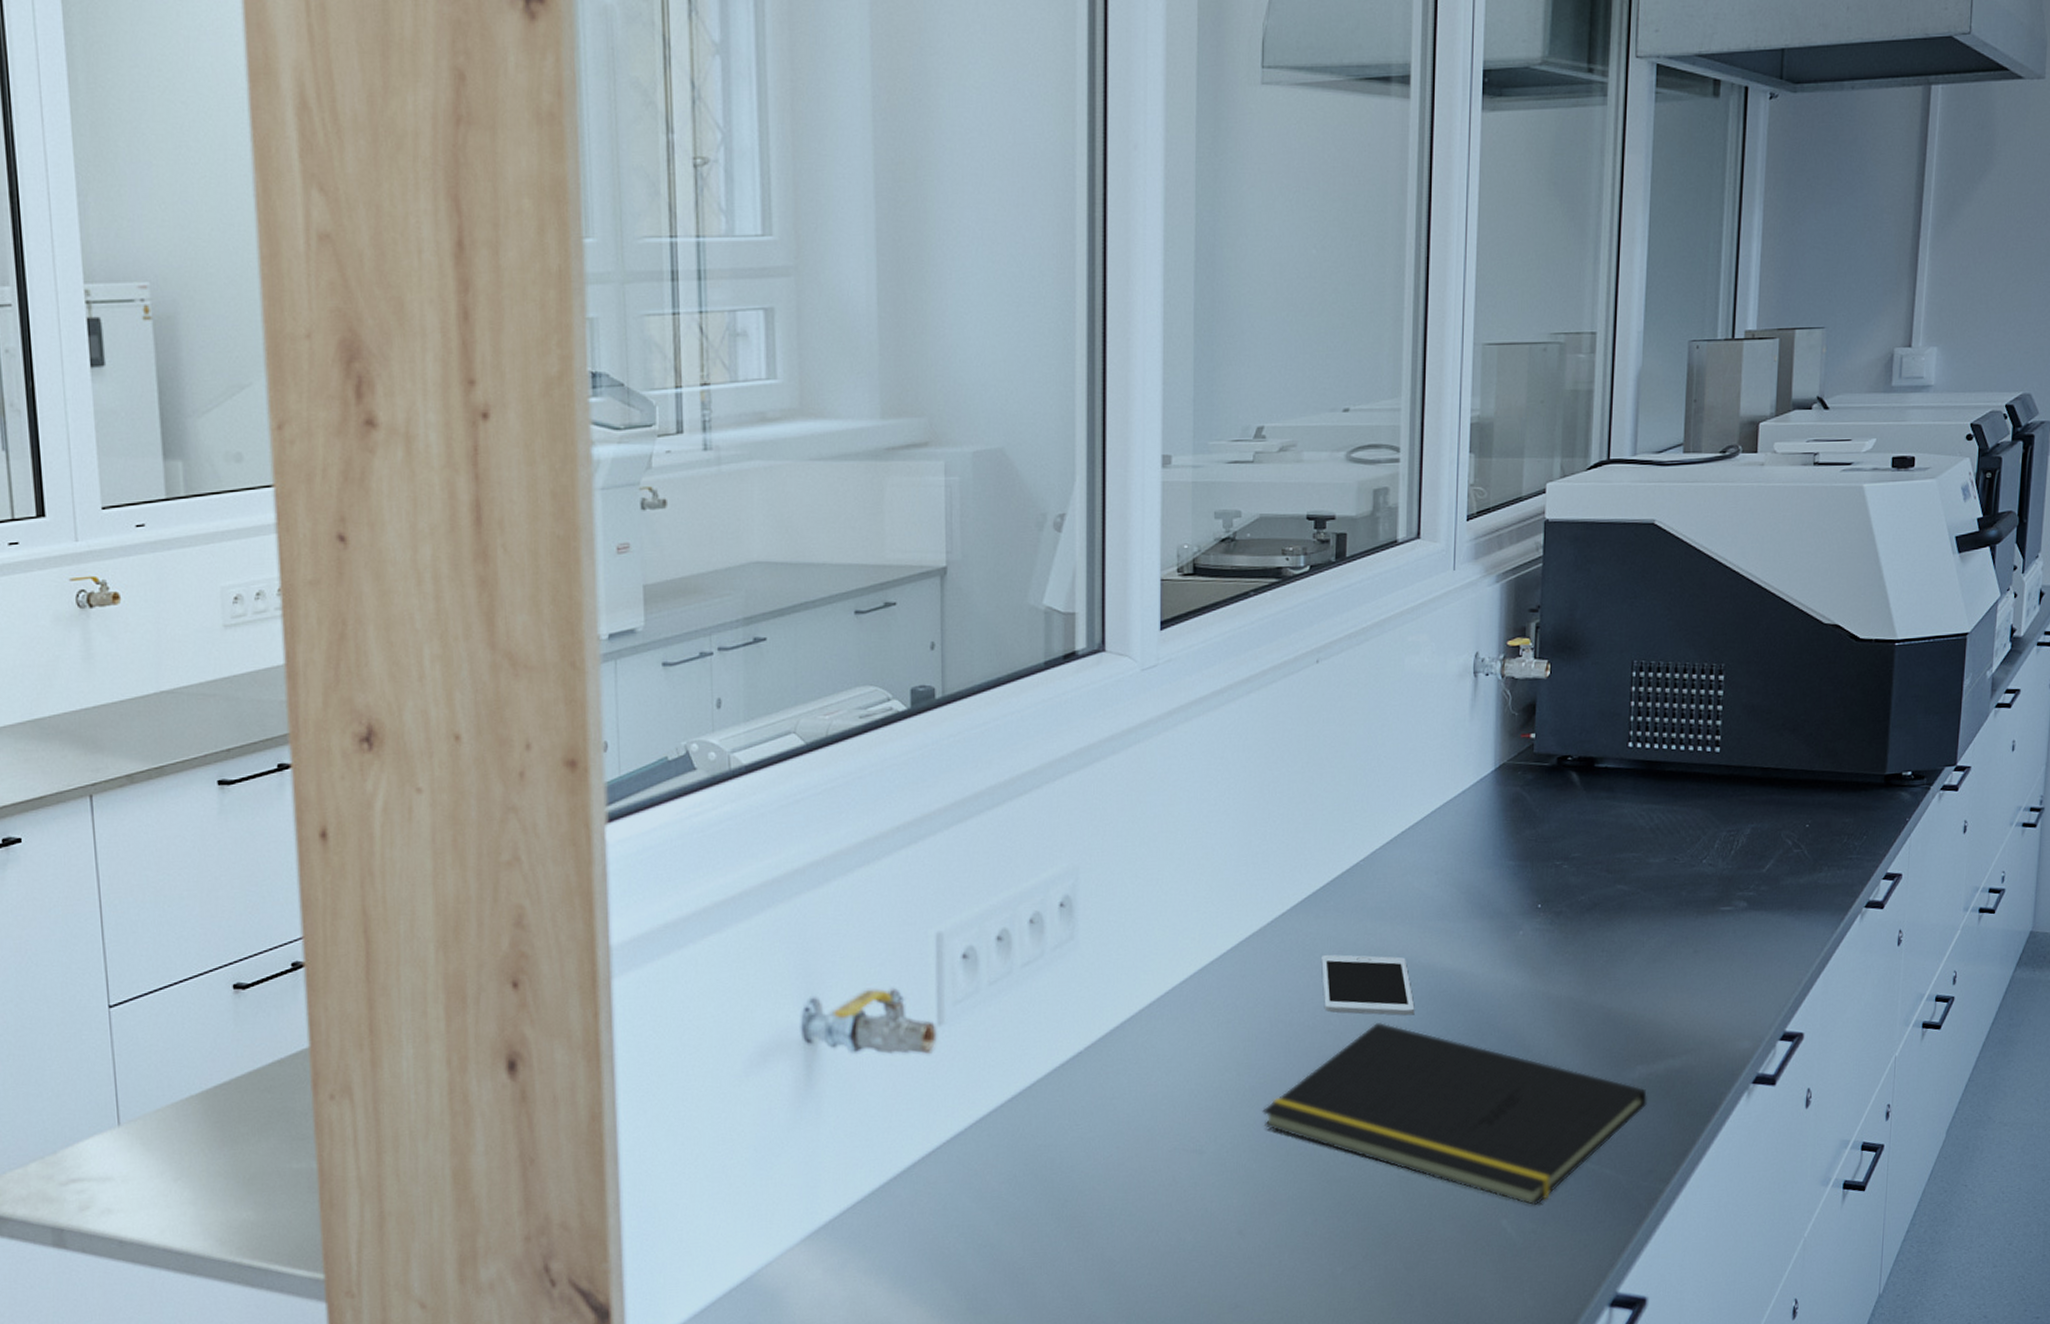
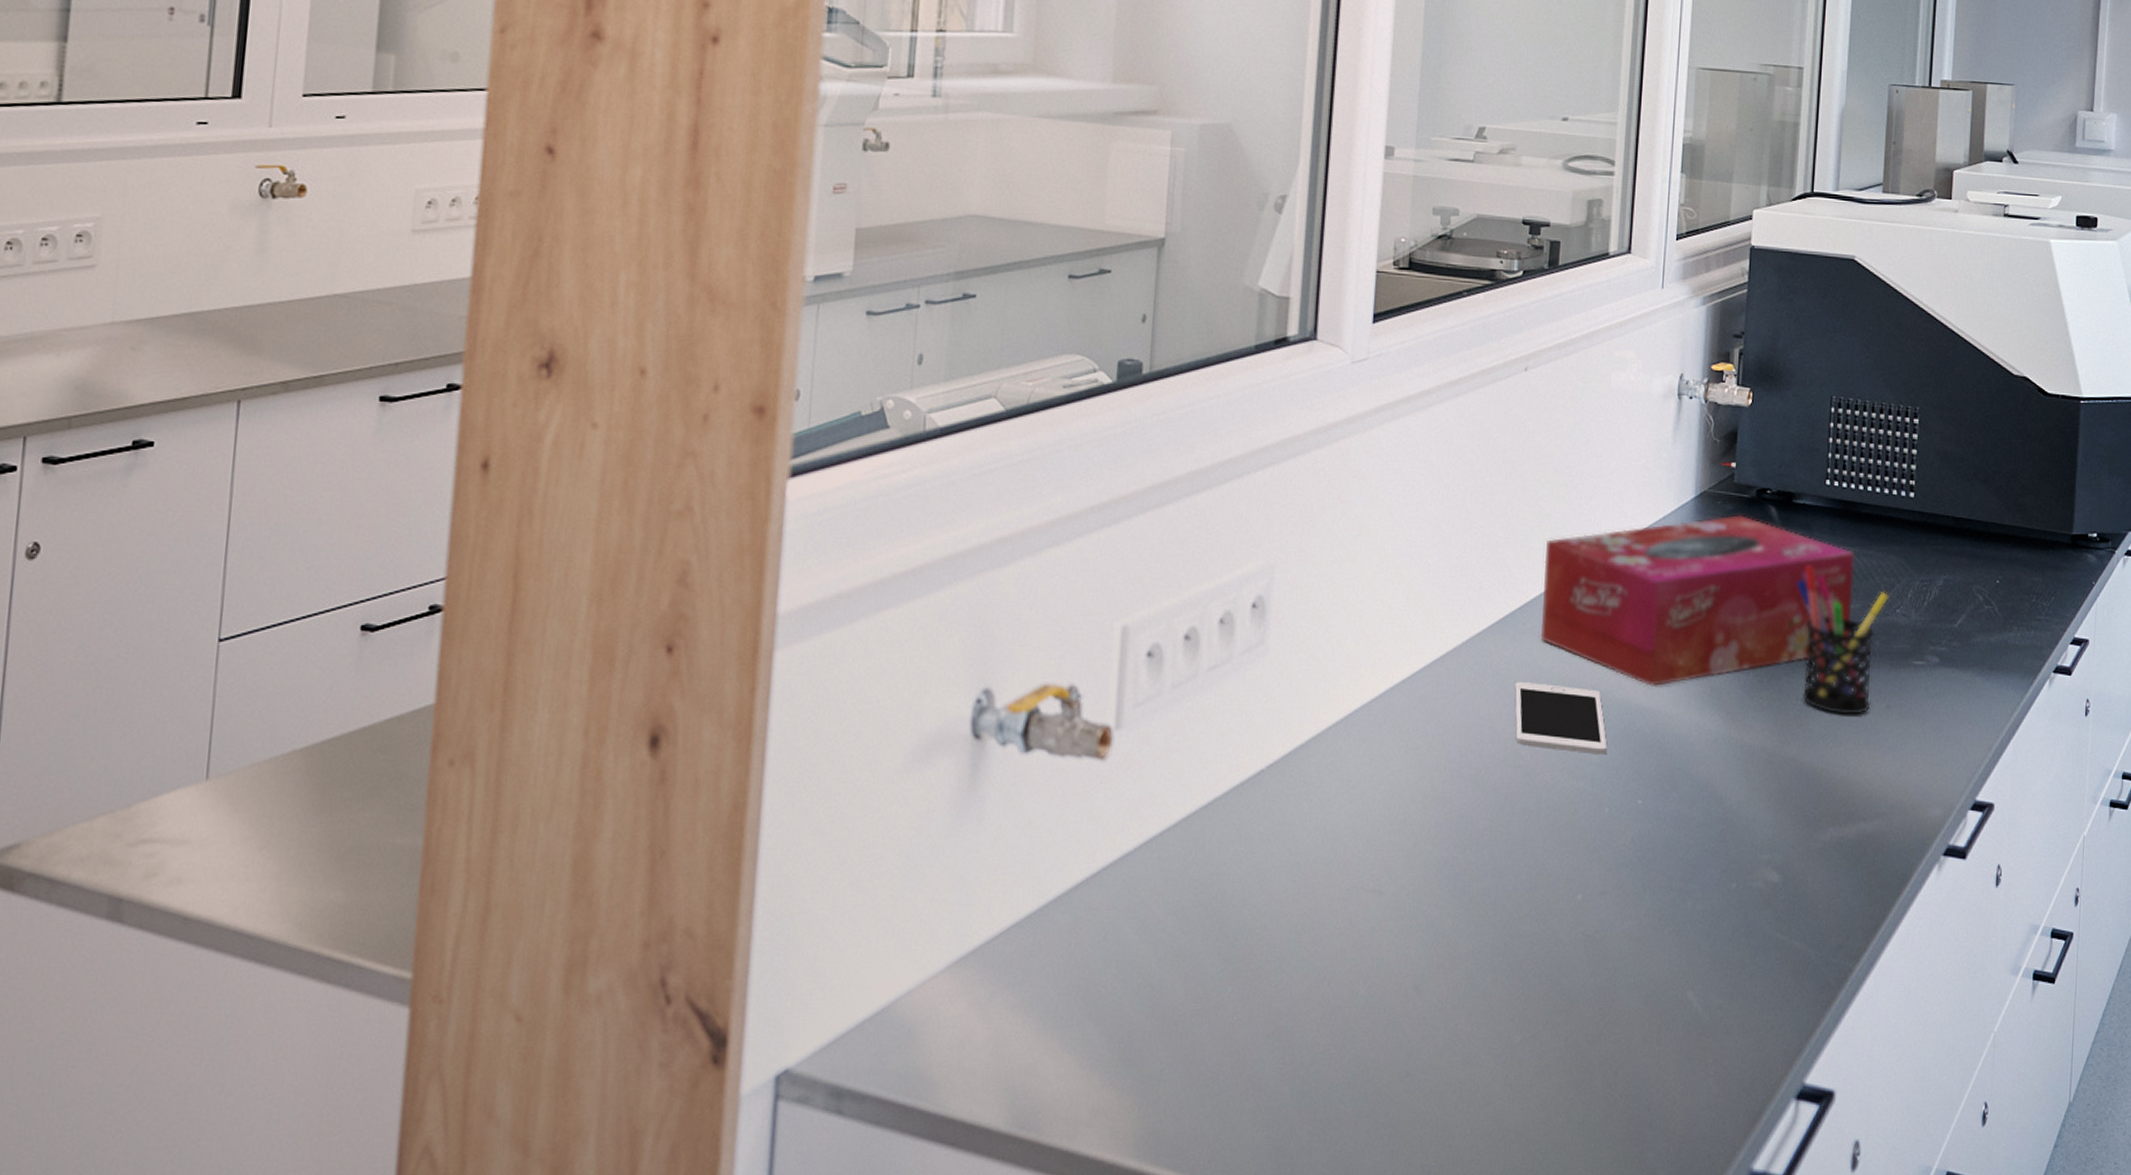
notepad: present [1262,1021,1647,1206] -> none [1446,759,1838,978]
tissue box: none [1345,783,1659,951] -> present [1541,515,1855,688]
pen holder: none [1600,826,1695,963] -> present [1796,566,1890,715]

